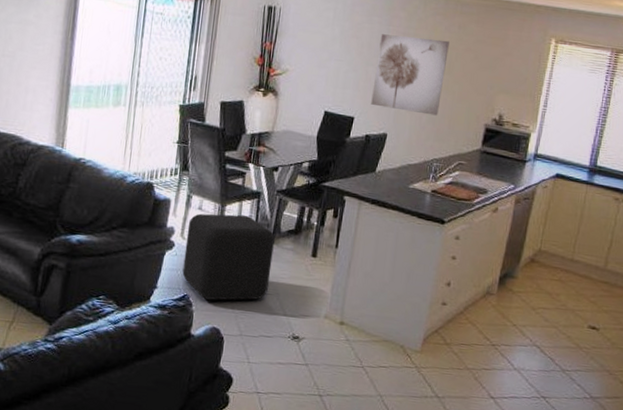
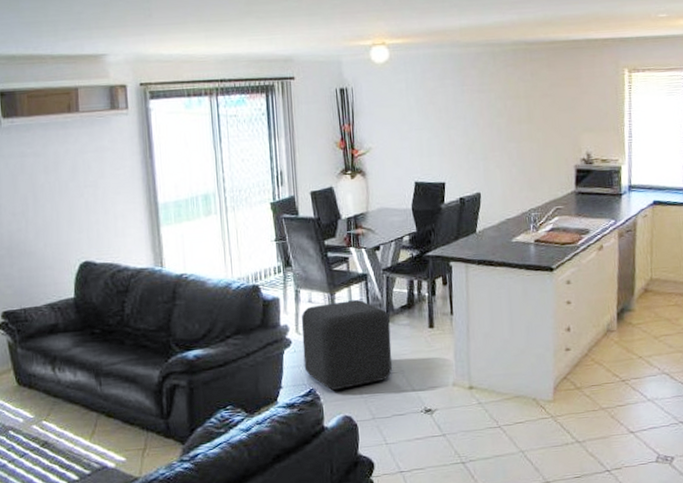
wall art: present [371,34,450,116] -> none [456,90,527,168]

